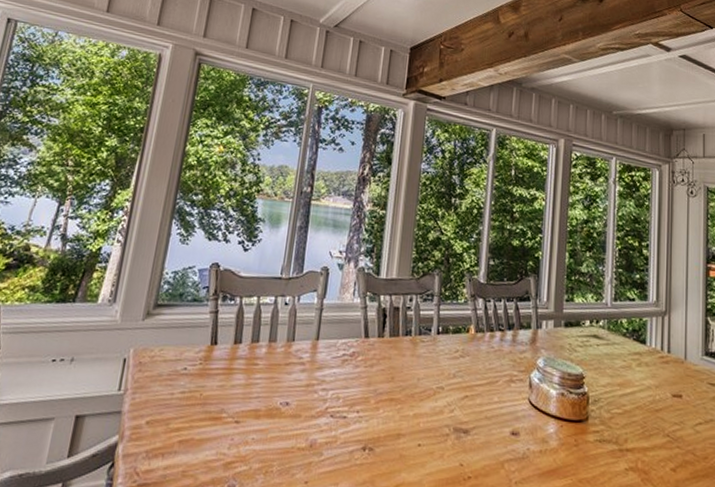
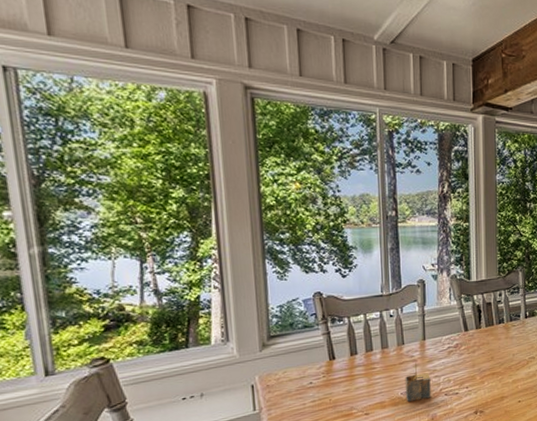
architectural model: none [284,366,317,417] -> present [404,362,431,402]

